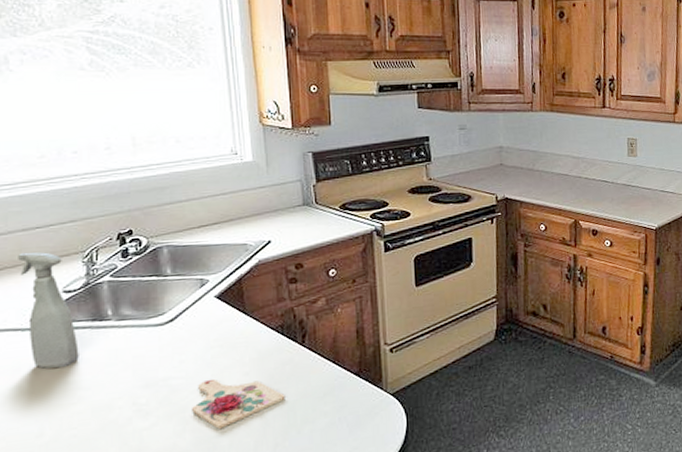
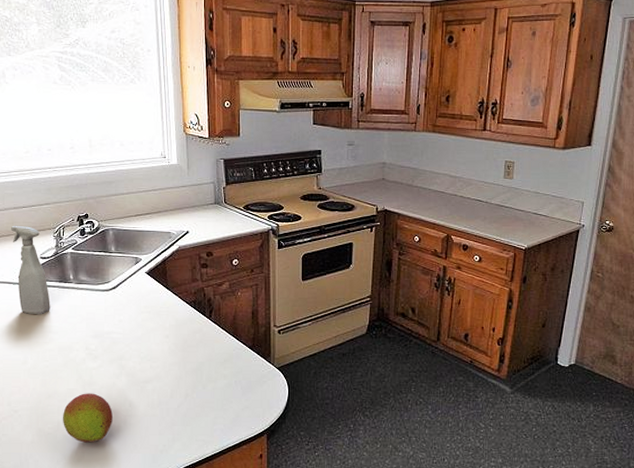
cutting board: present [190,379,285,429] -> none [126,337,195,376]

